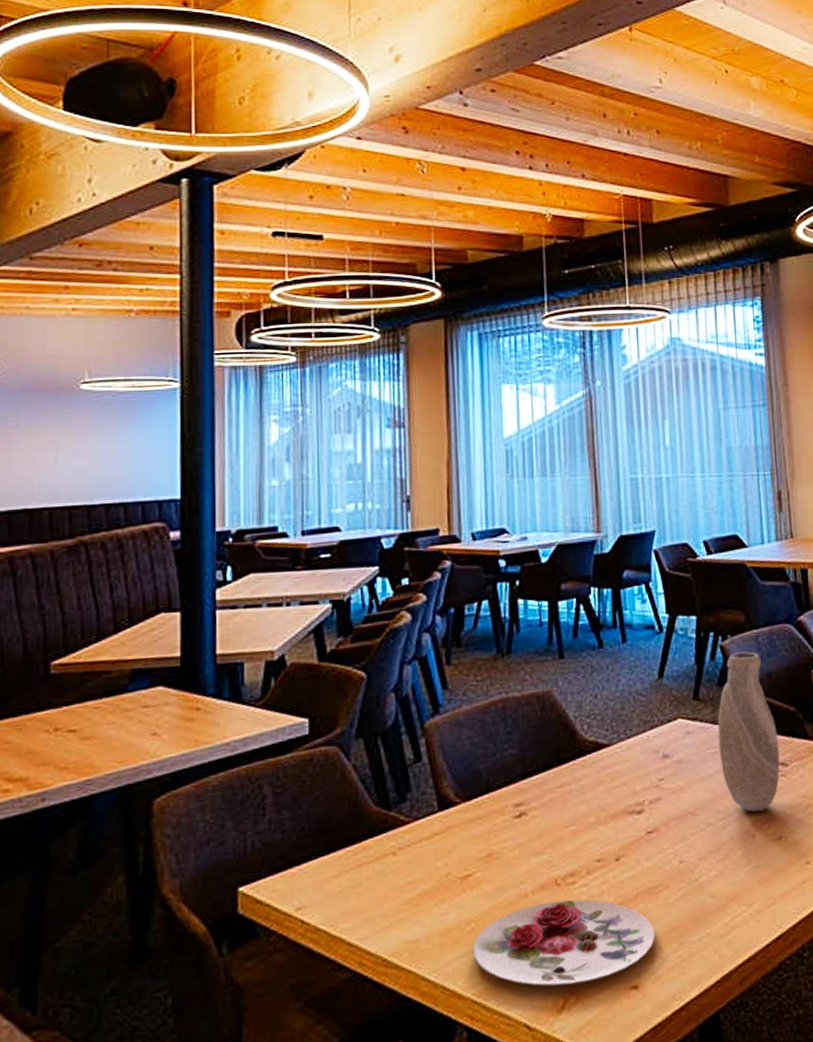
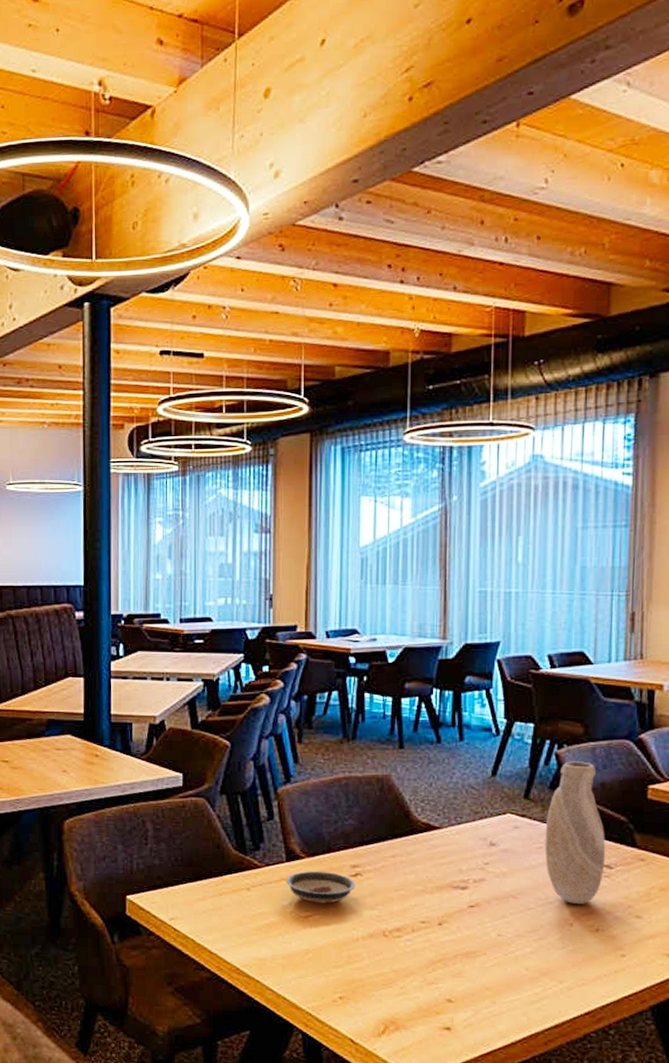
saucer: none [439,816,521,858] -> present [286,870,356,904]
plate: present [472,899,656,986] -> none [309,948,470,1017]

